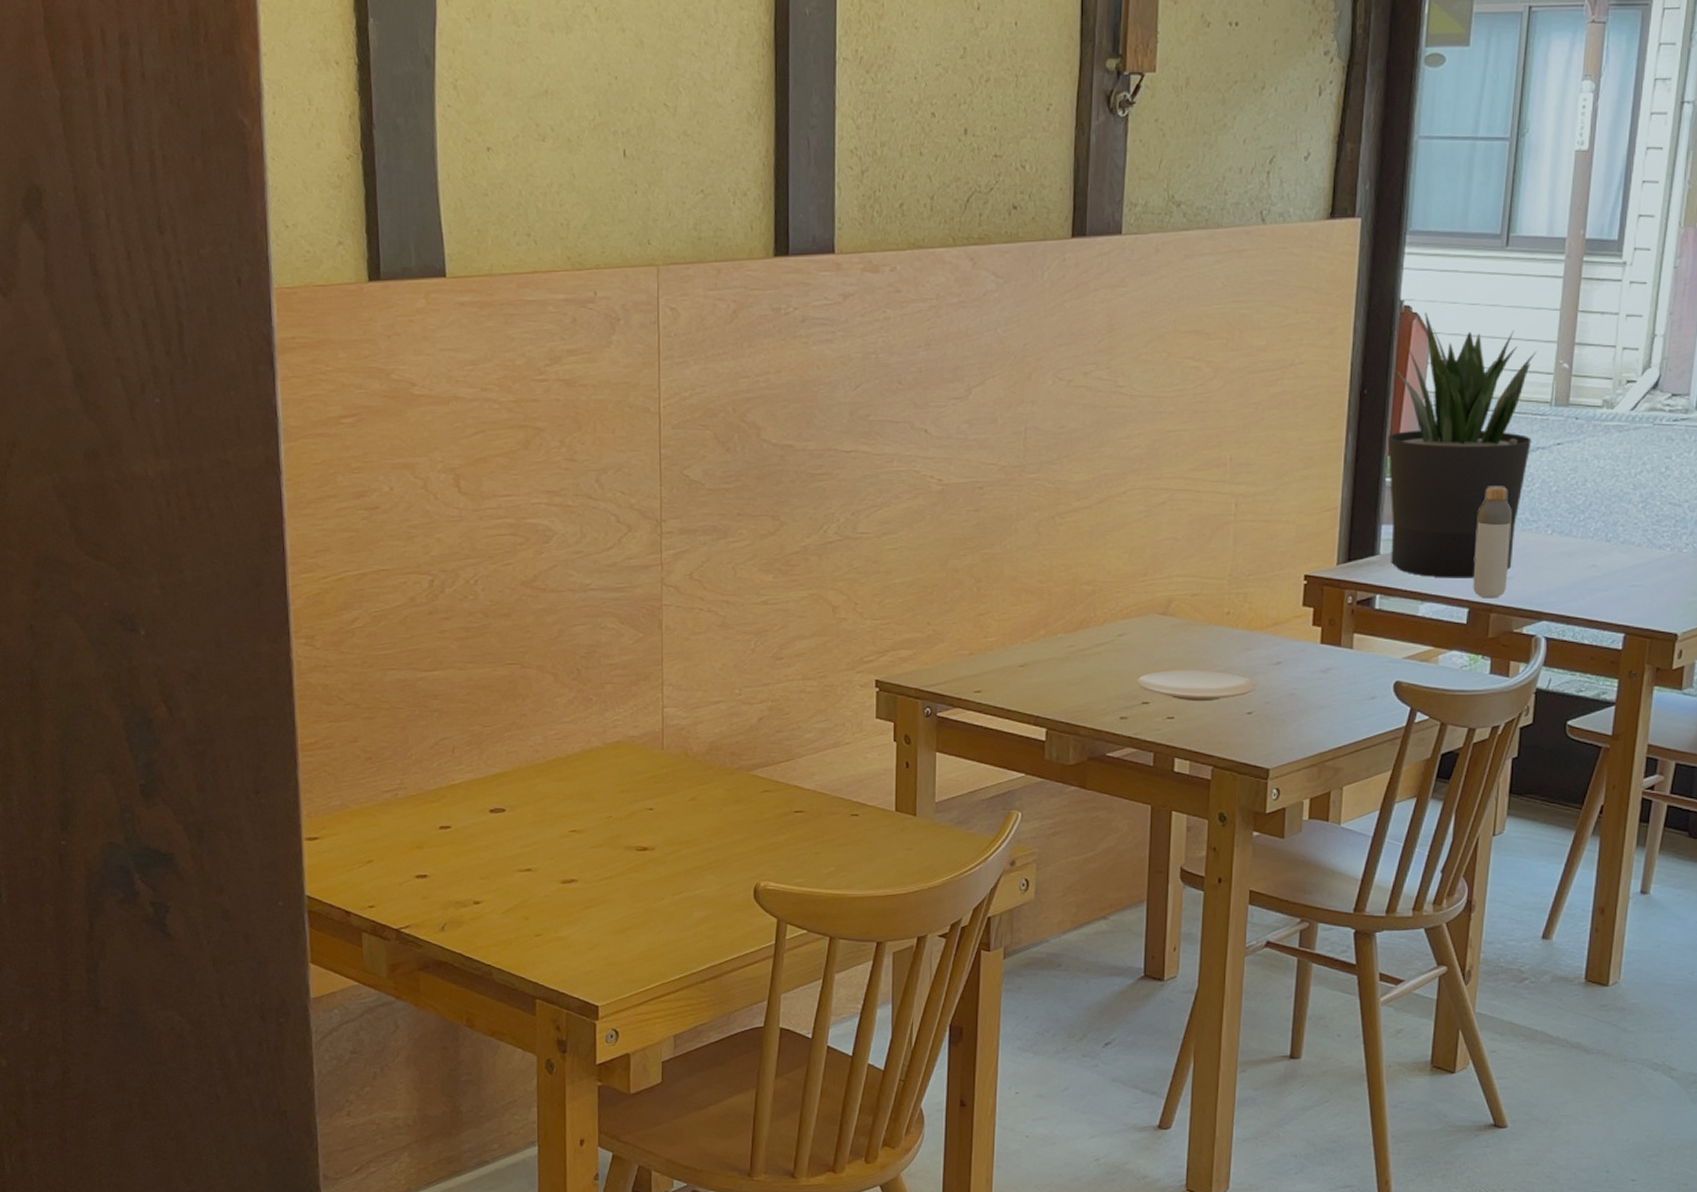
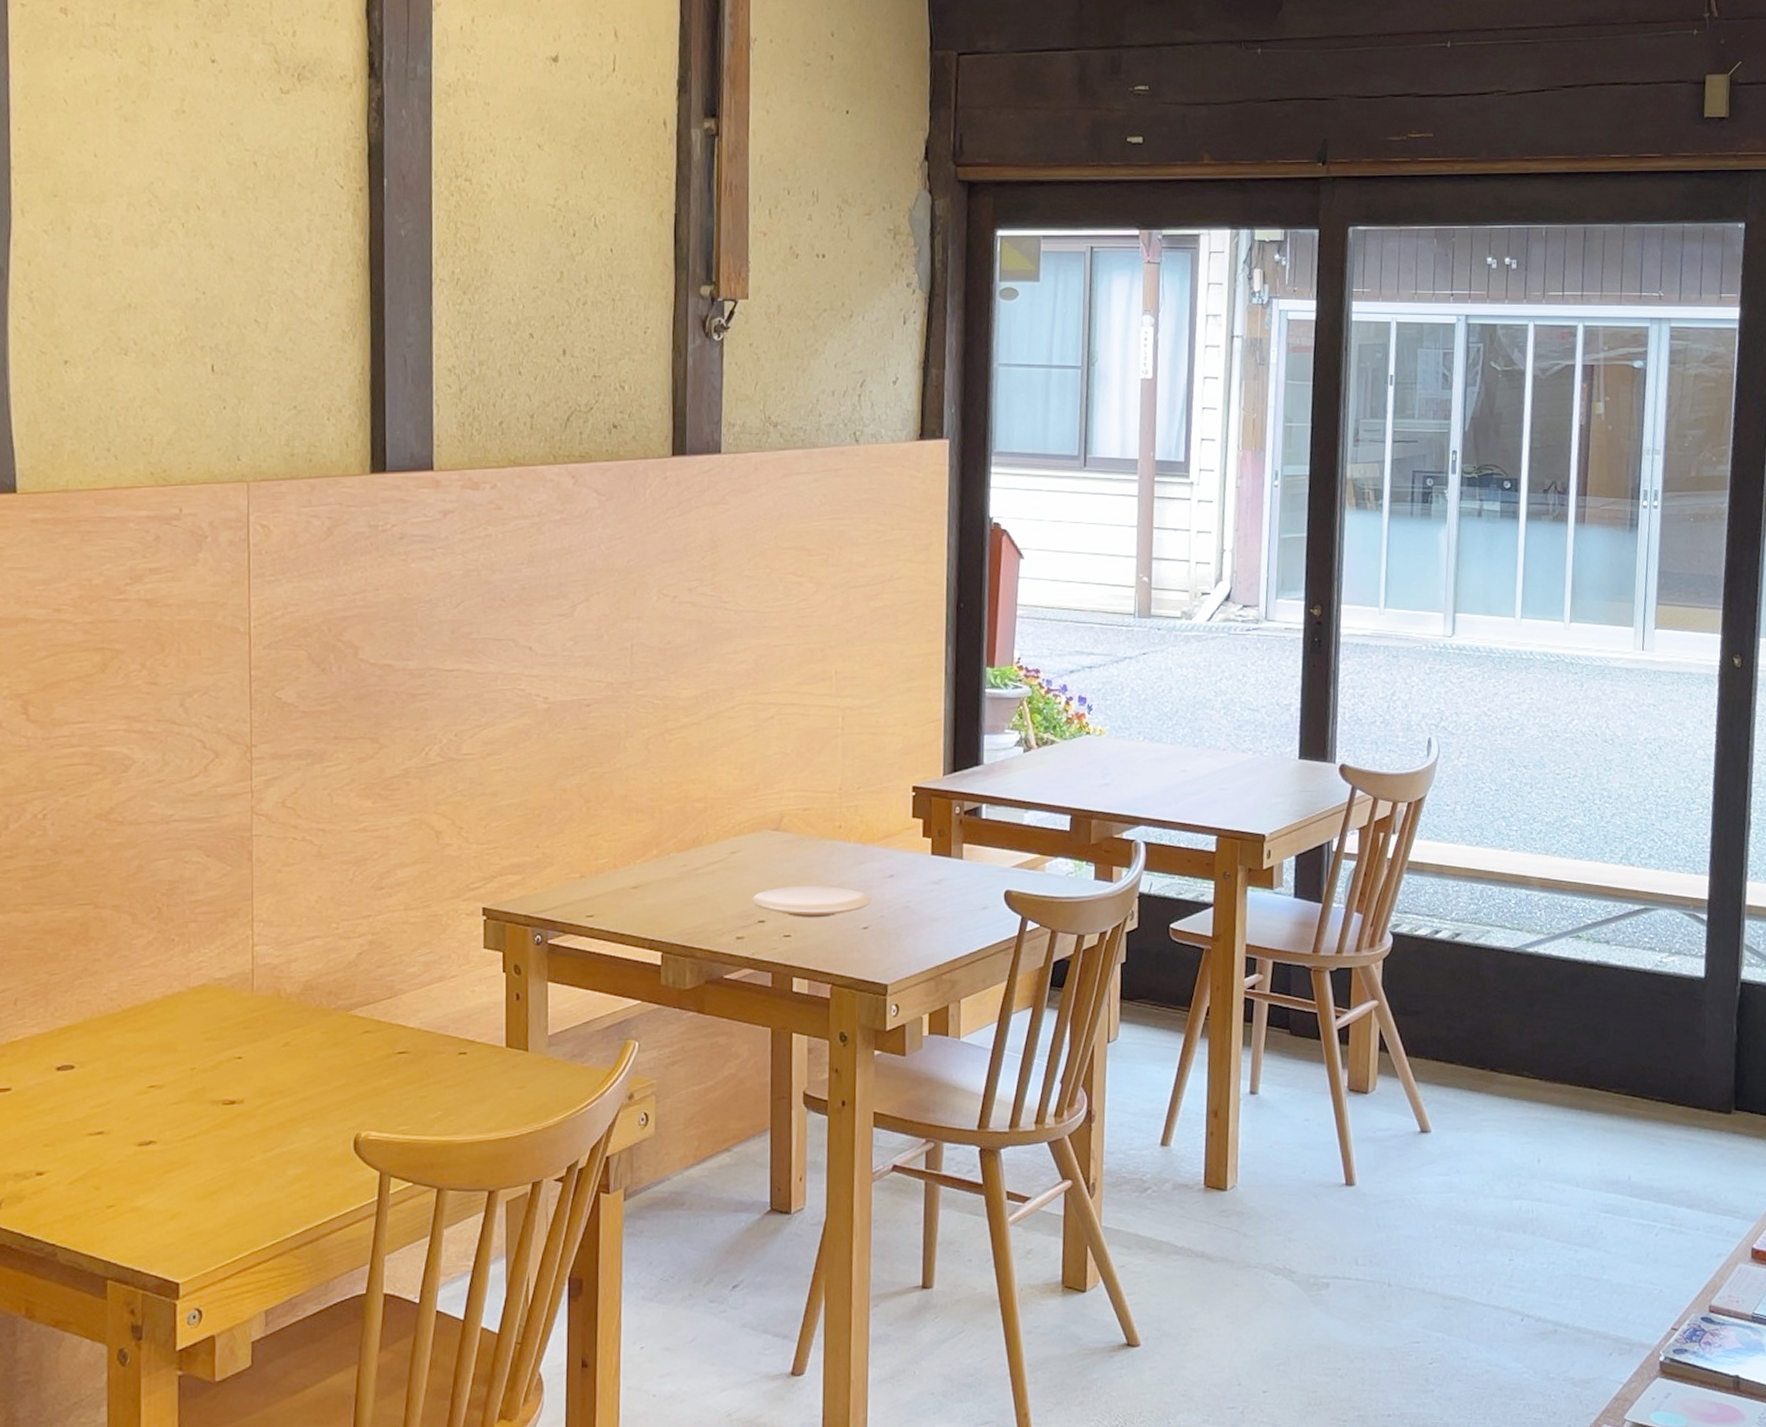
planter: present [1388,312,1536,578] -> none [985,529,1119,786]
bottle: present [1473,486,1512,599] -> none [1073,695,1106,805]

